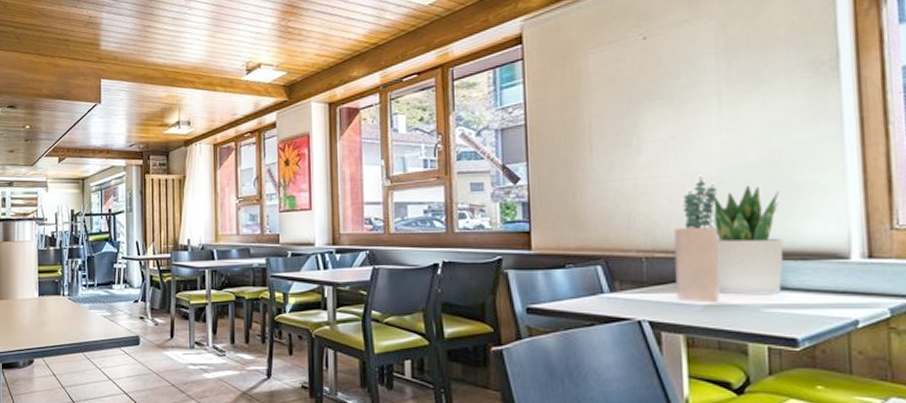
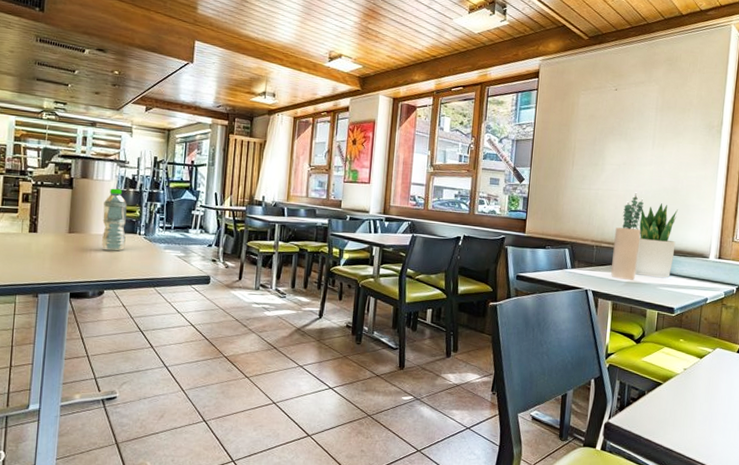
water bottle: none [26,248,50,316] -> present [102,188,127,251]

